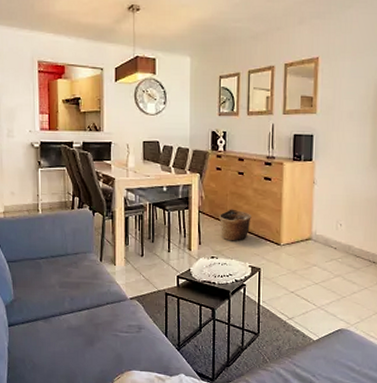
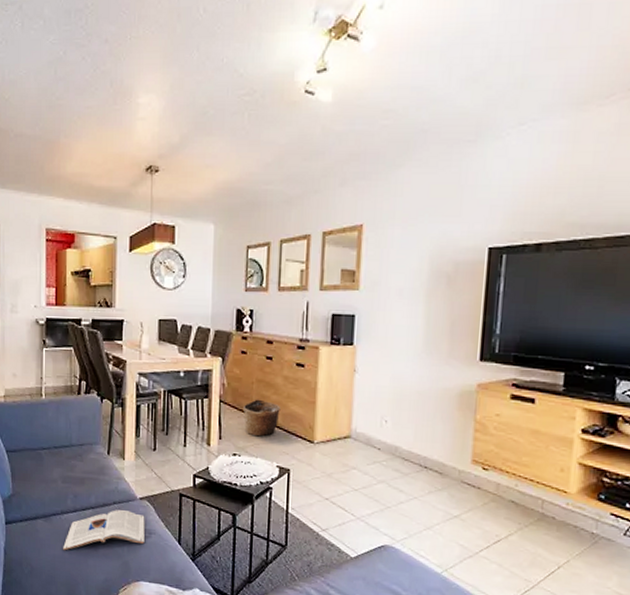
magazine: none [62,309,135,348] -> present [63,510,145,551]

